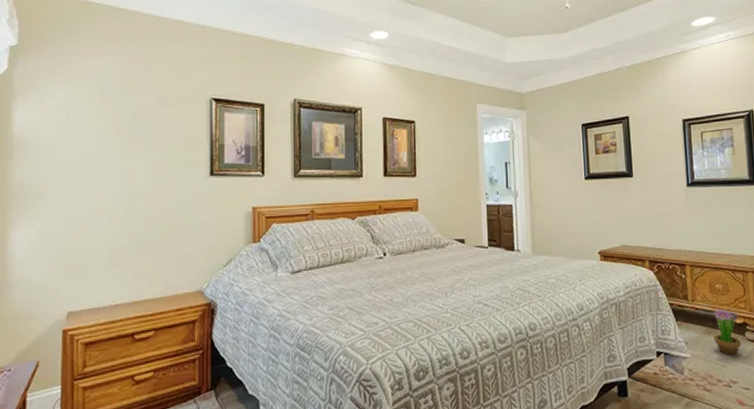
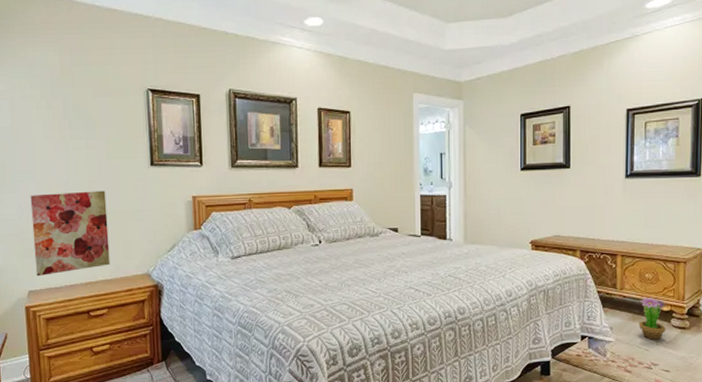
wall art: none [78,202,161,295] -> present [30,190,110,276]

